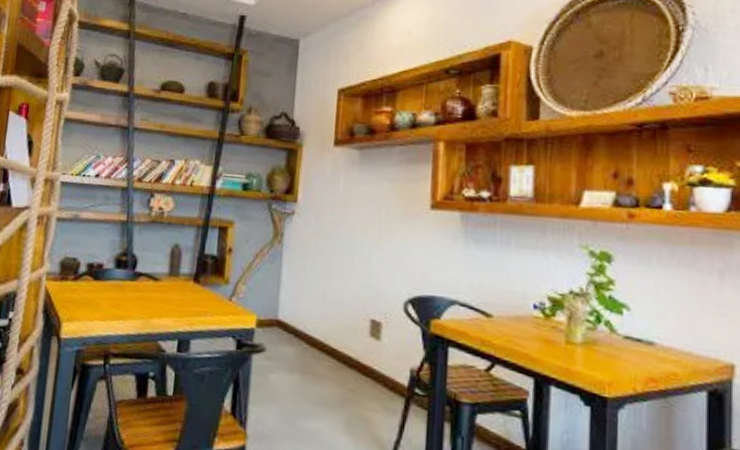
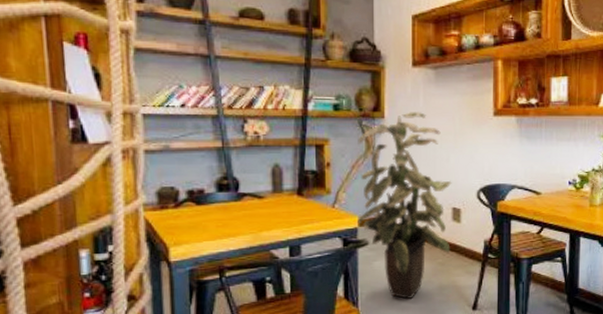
indoor plant: none [255,197,372,432] -> present [358,112,452,300]

